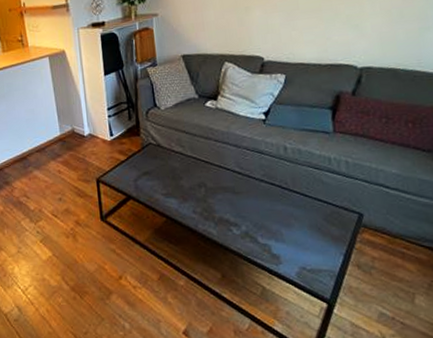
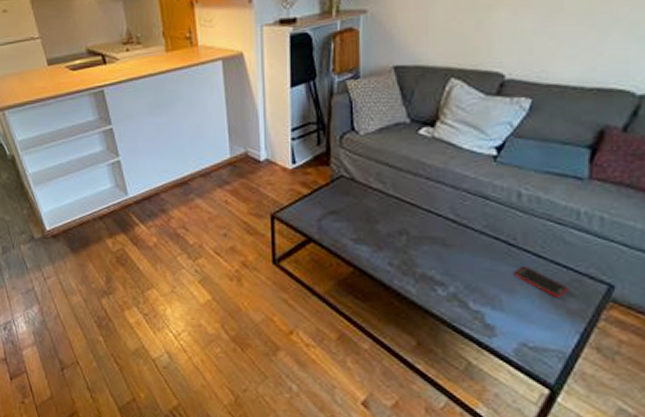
cell phone: none [289,204,331,227] -> present [514,266,570,297]

